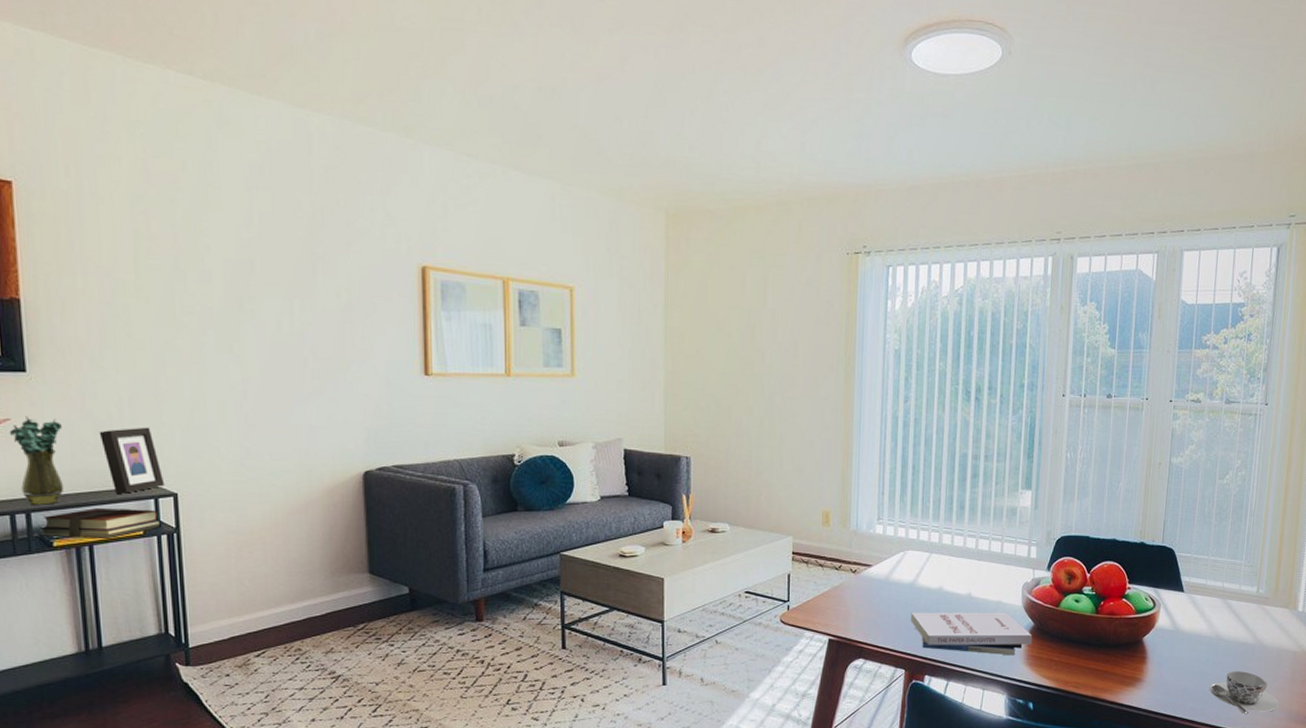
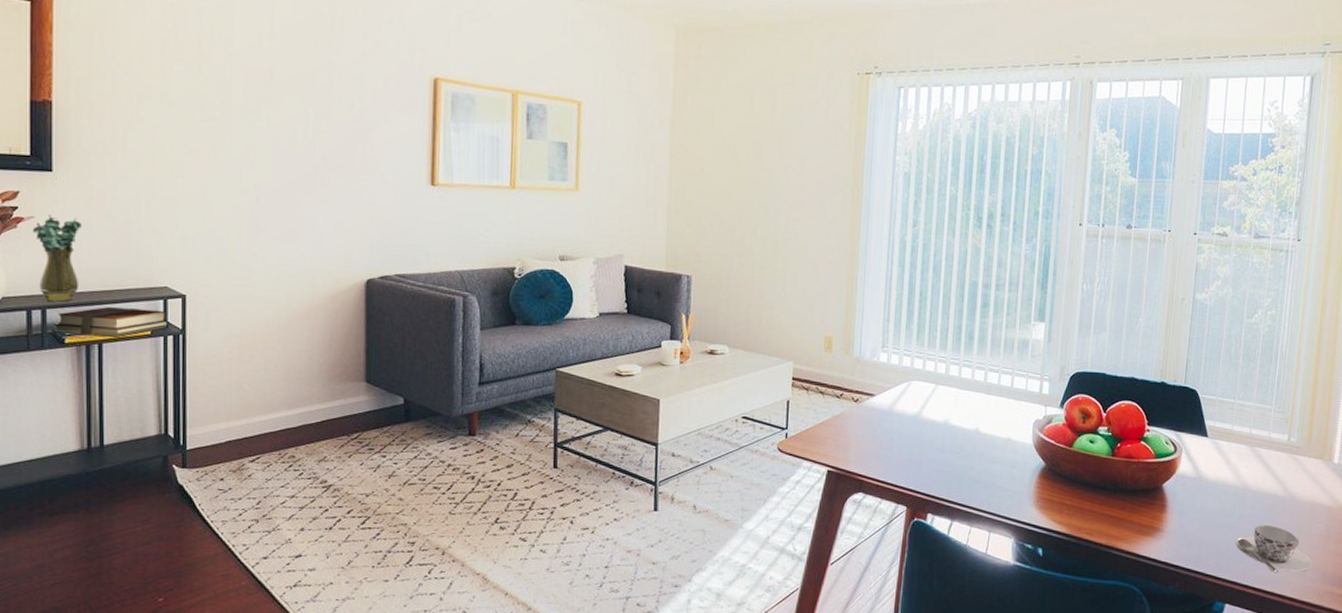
picture frame: present [99,427,165,495] -> none [116,228,174,294]
books: present [910,612,1033,656] -> none [913,446,1044,497]

